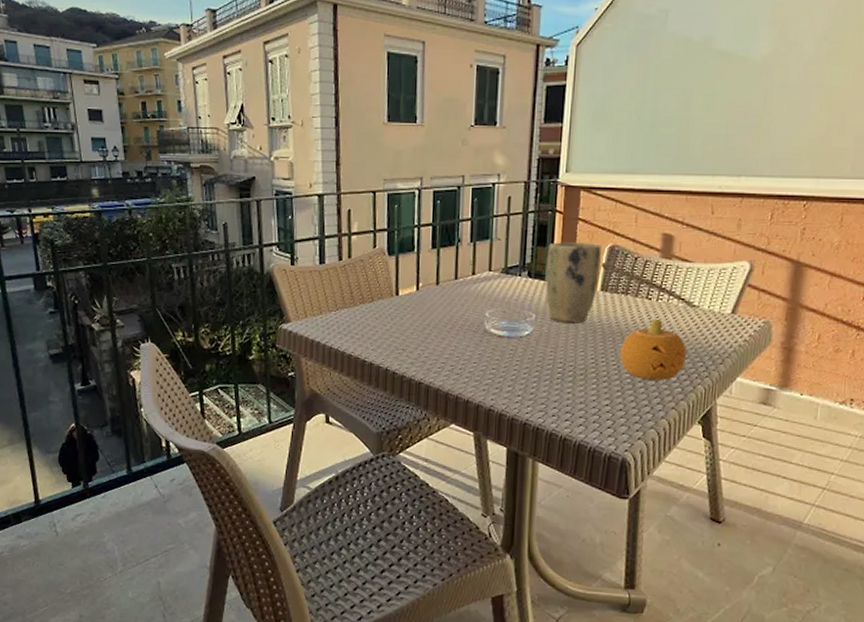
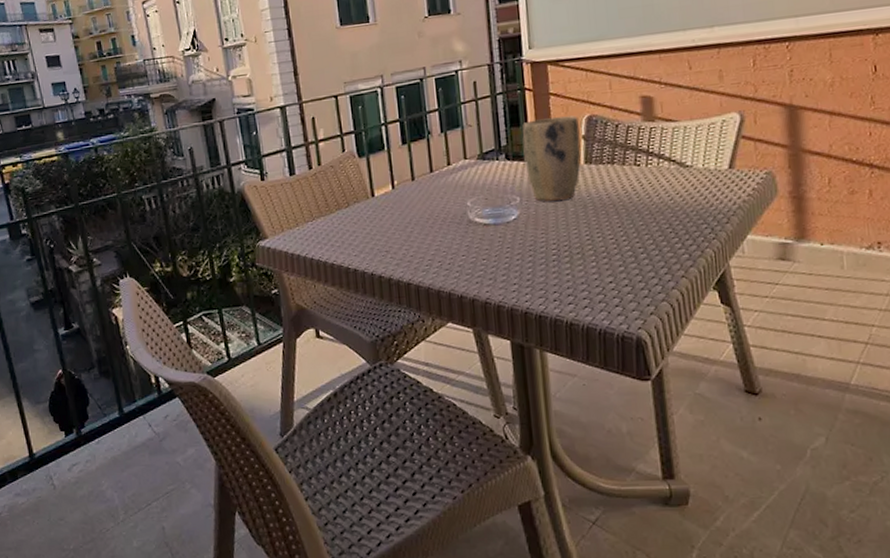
fruit: present [619,319,687,381] -> none [615,185,688,251]

